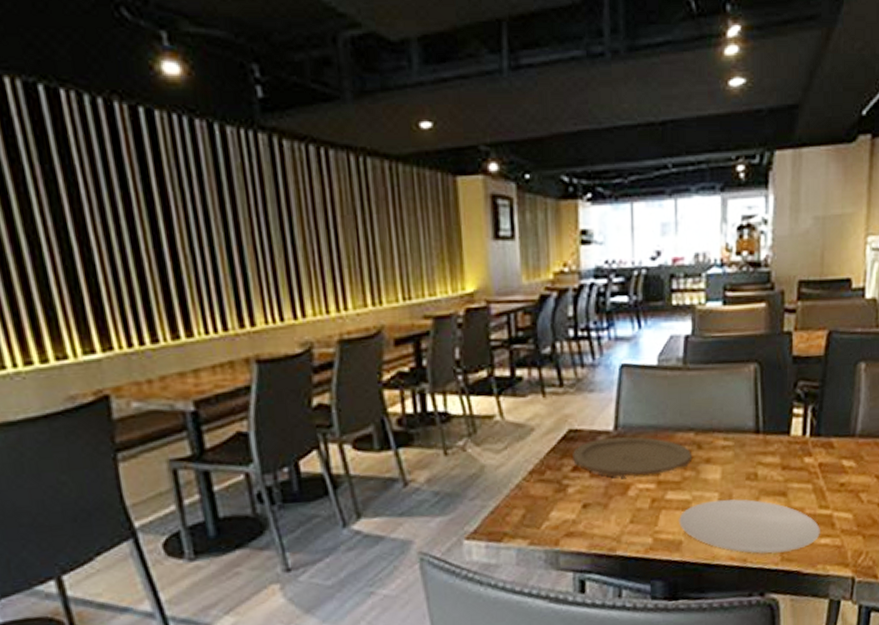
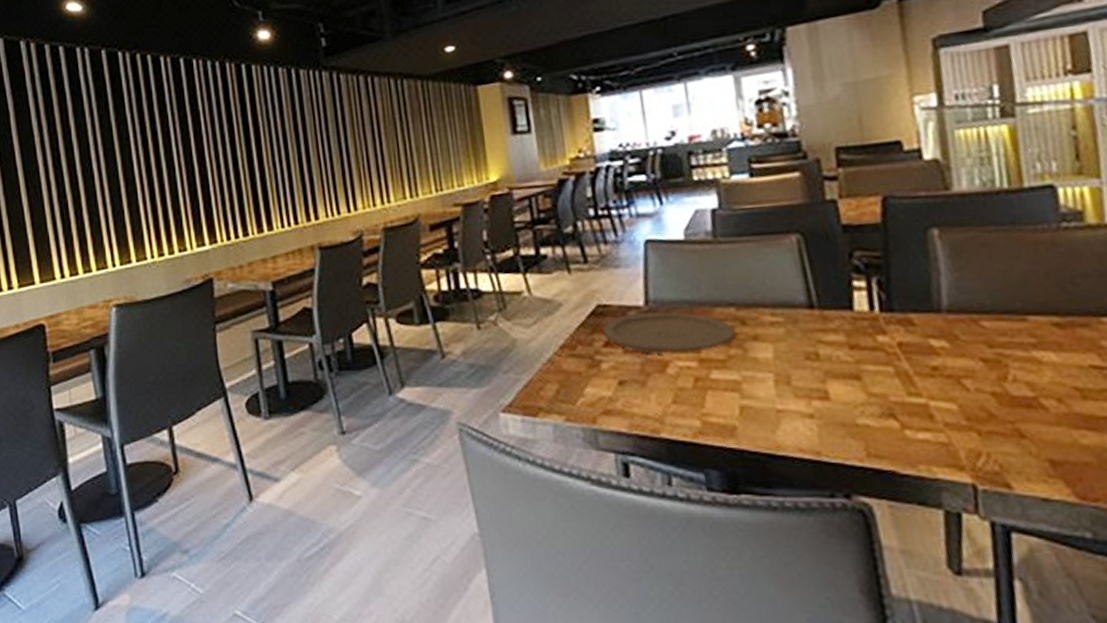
plate: present [679,499,820,554] -> none [729,381,915,448]

